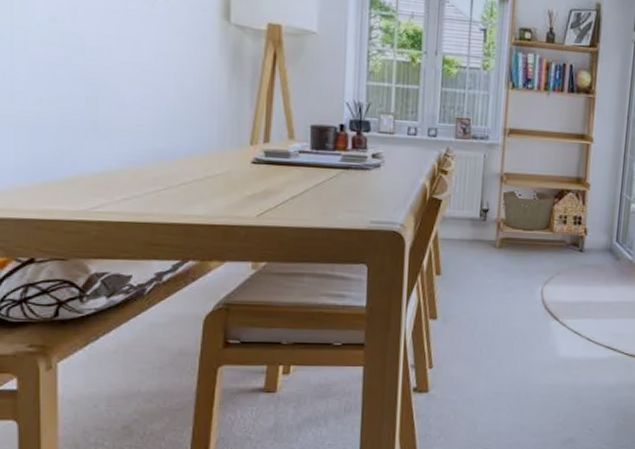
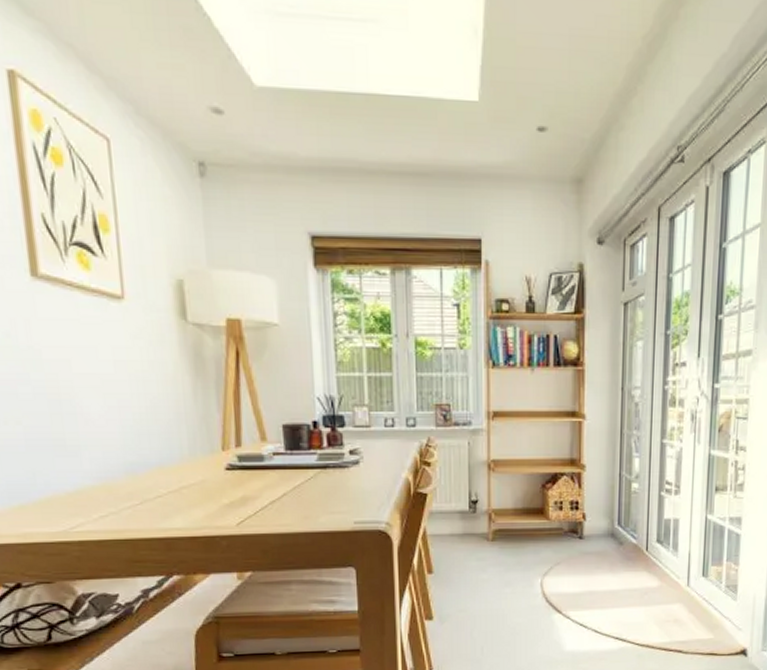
basket: present [502,190,555,231] -> none [491,477,548,520]

